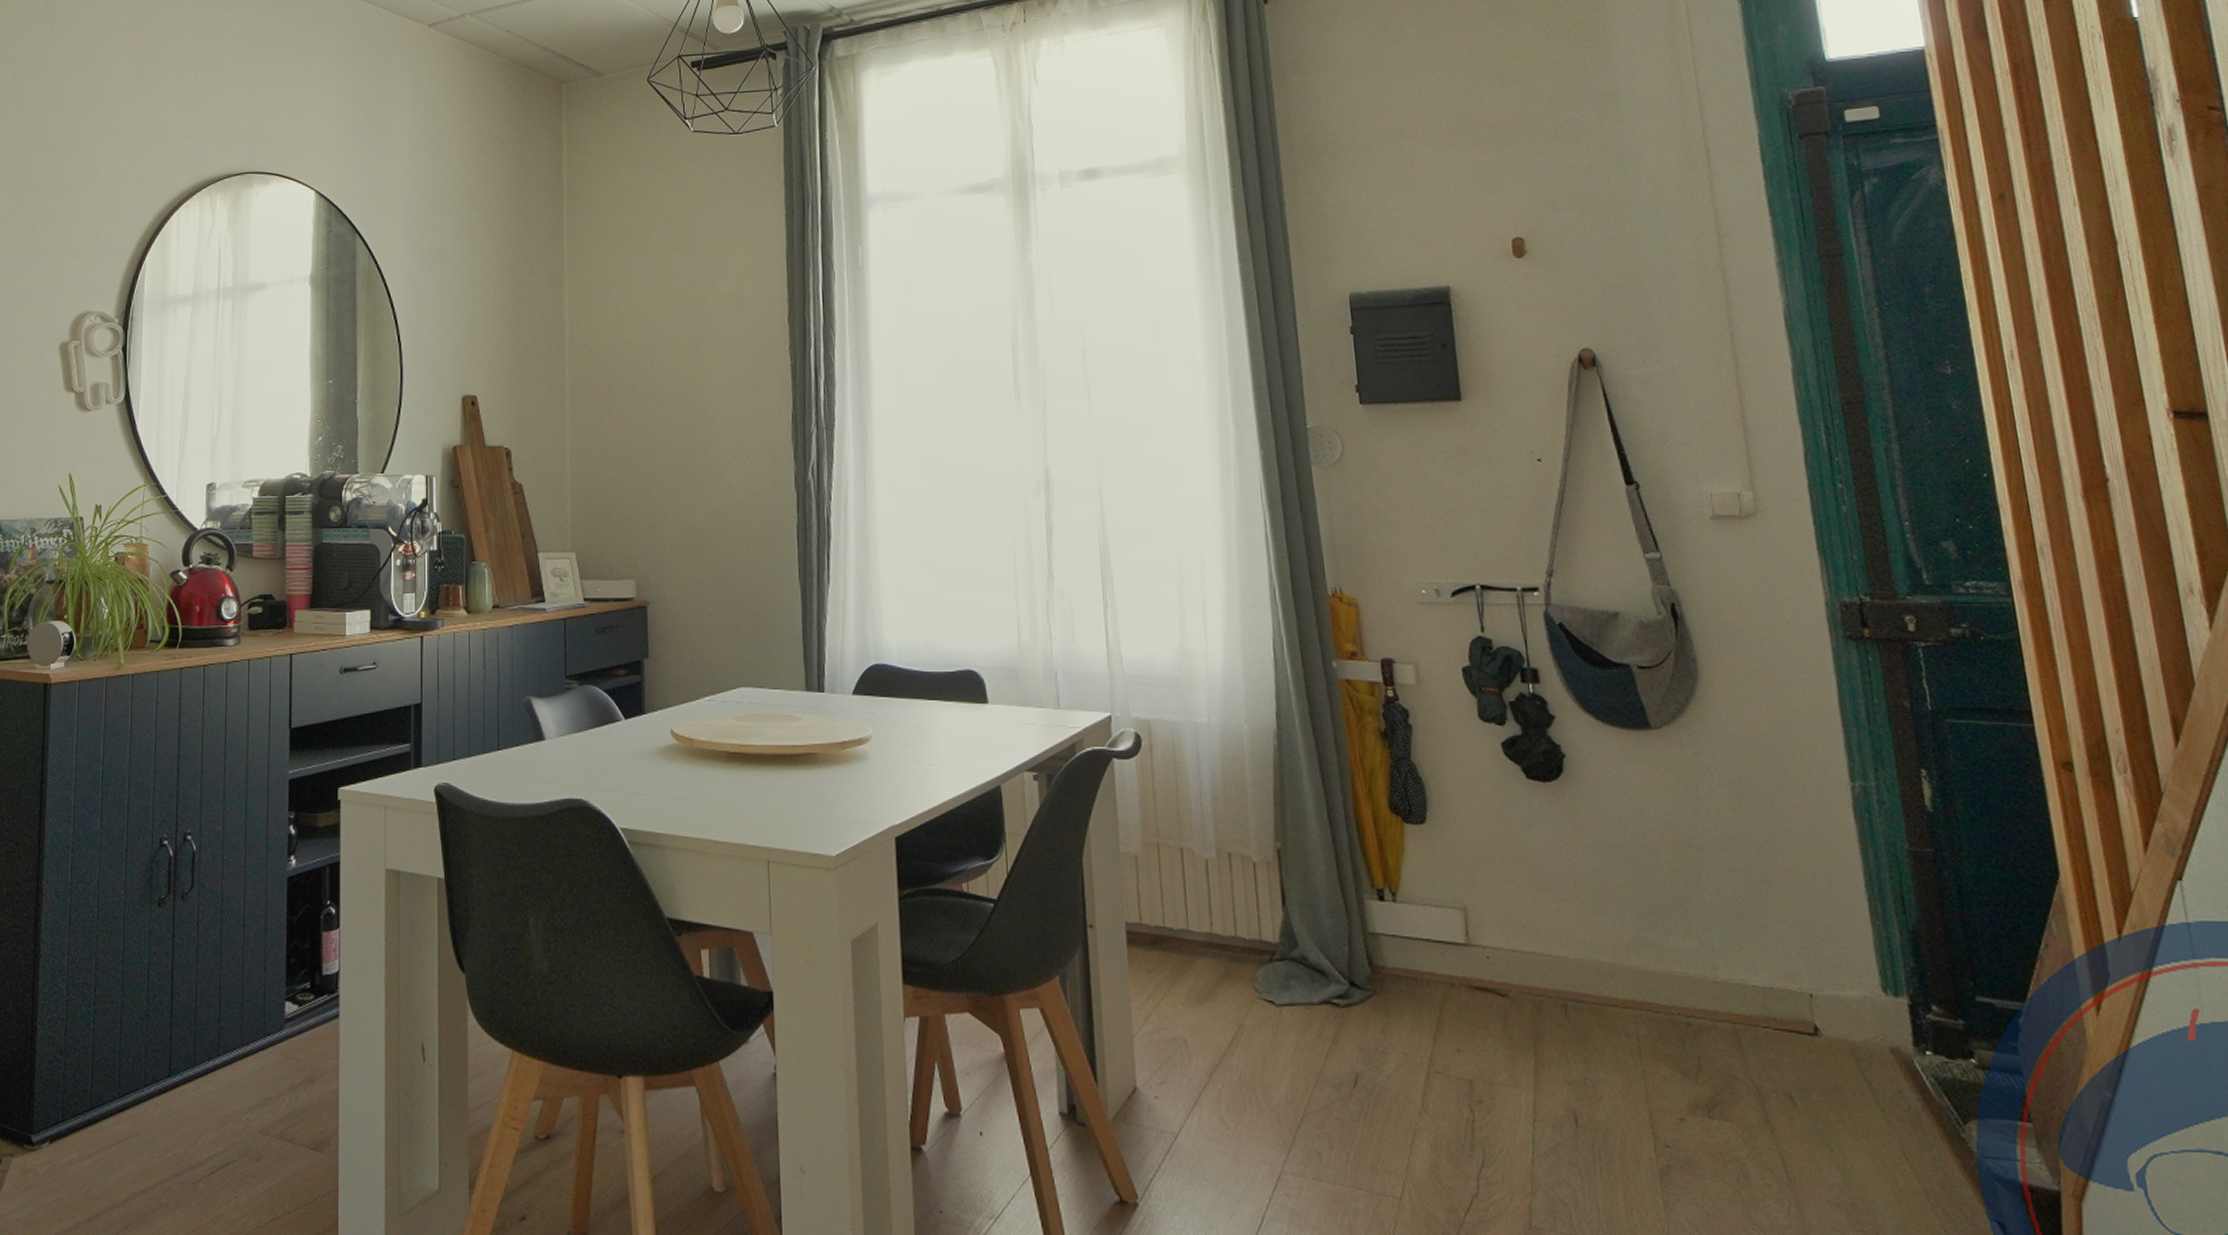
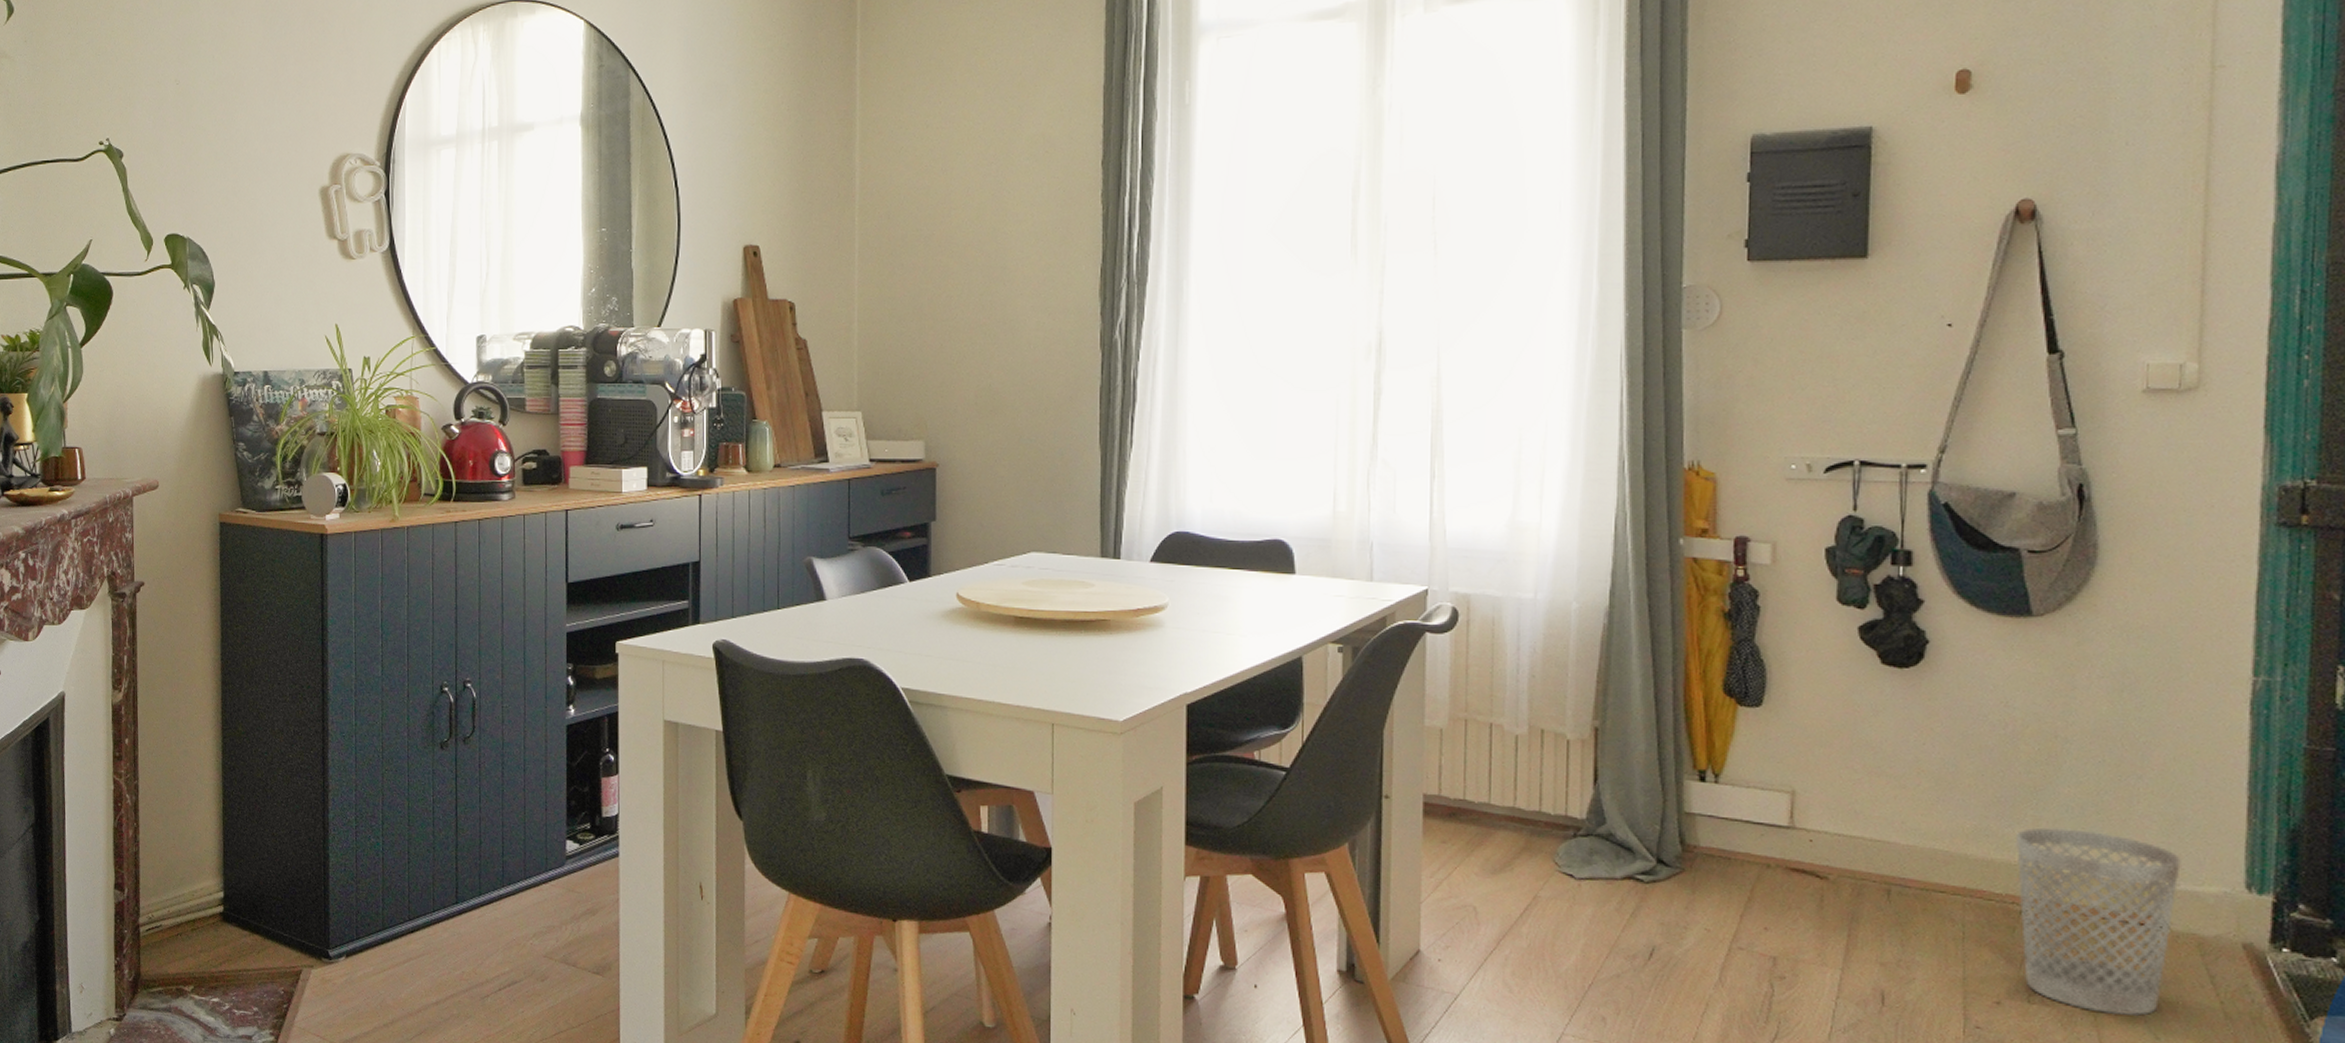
wastebasket: none [1671,936,1827,1128] -> present [2014,827,2181,1016]

